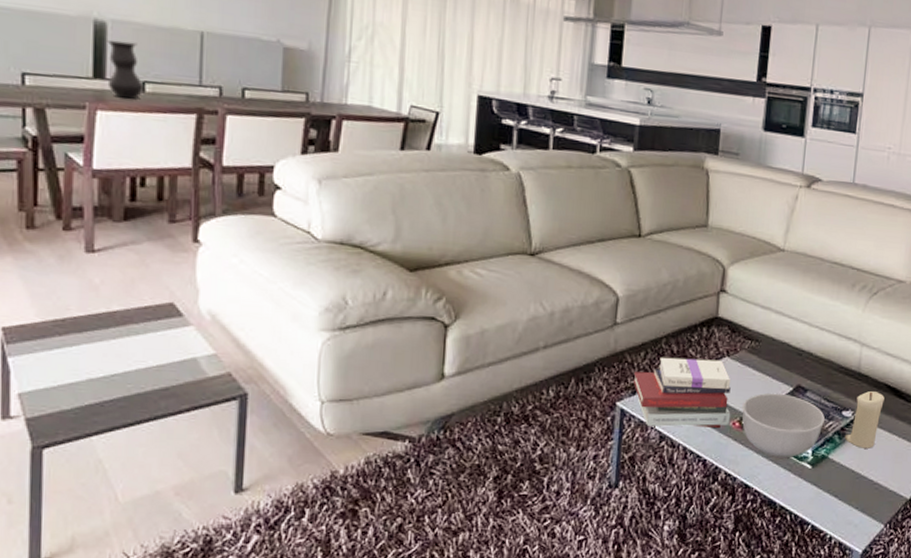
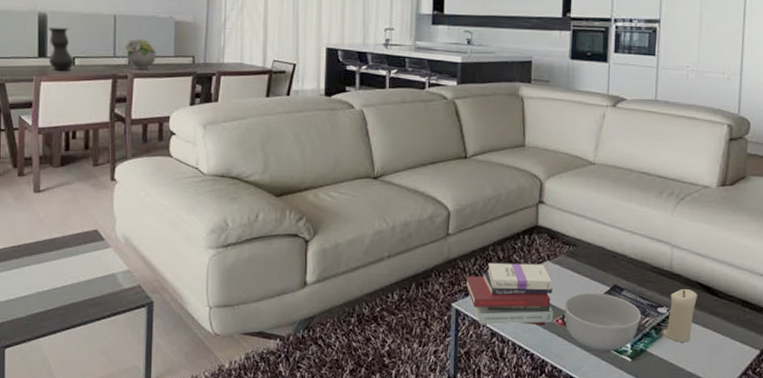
flower arrangement: none [213,63,258,105] -> present [124,38,156,69]

